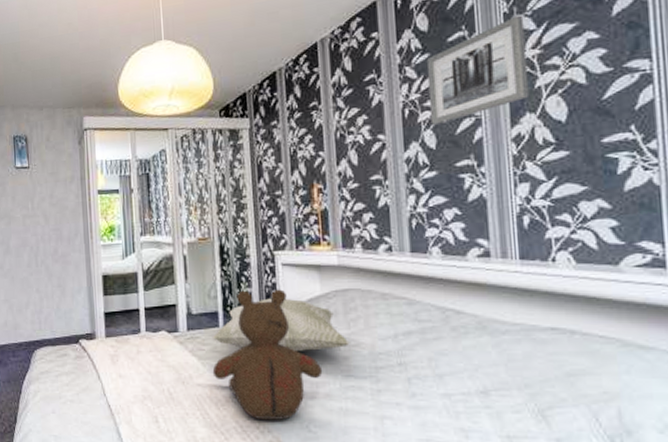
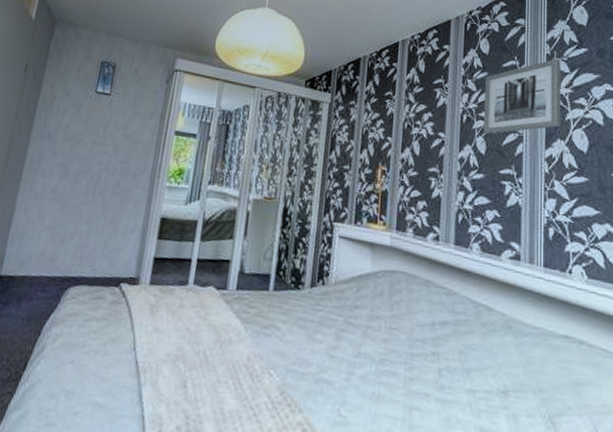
teddy bear: present [212,289,323,421] -> none [253,256,362,400]
decorative pillow: present [212,298,350,352] -> none [259,268,391,330]

